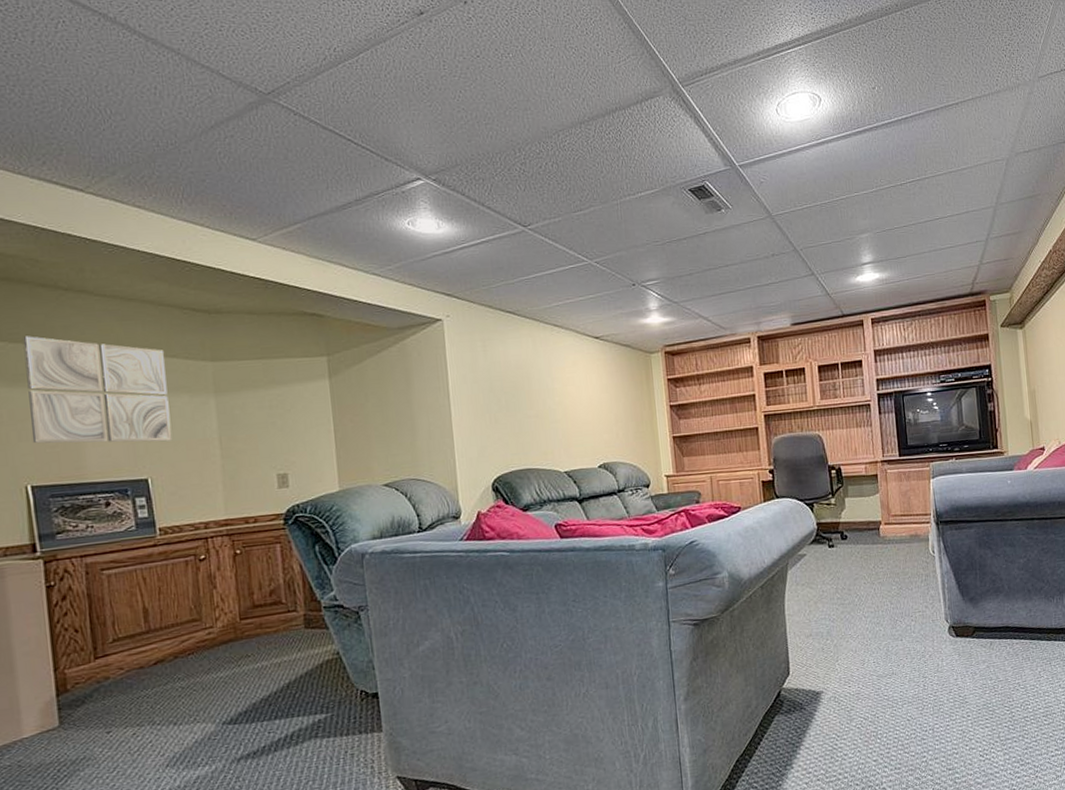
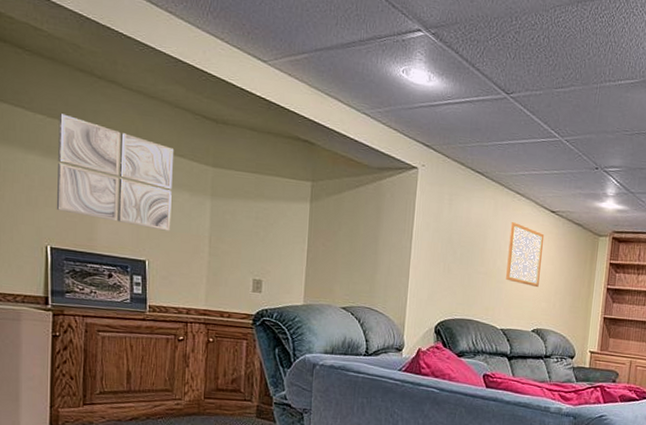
wall art: none [554,356,597,420] -> present [506,222,545,288]

